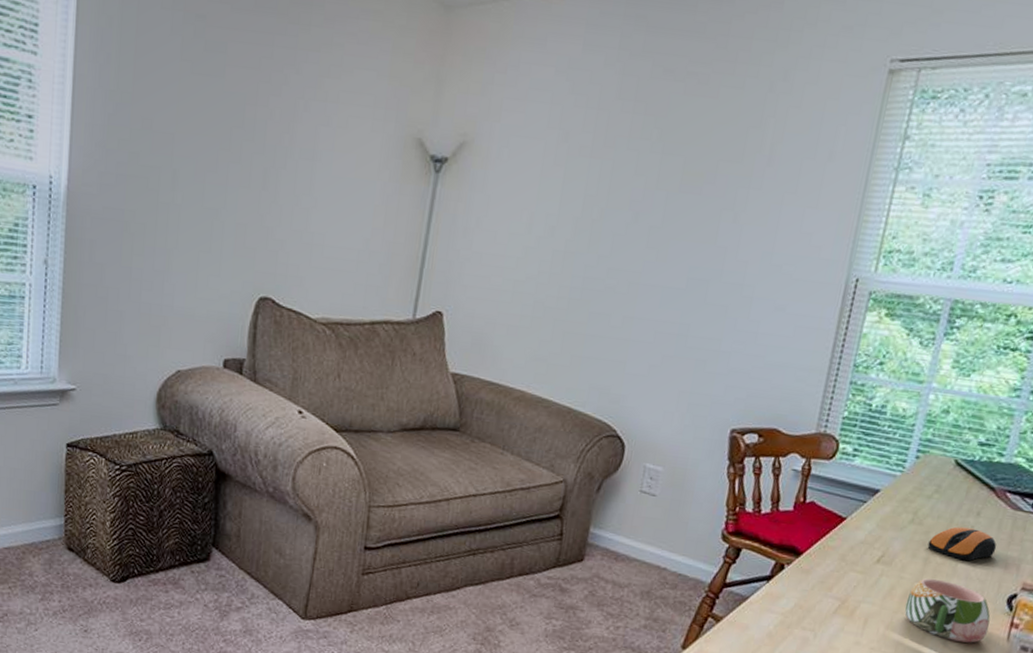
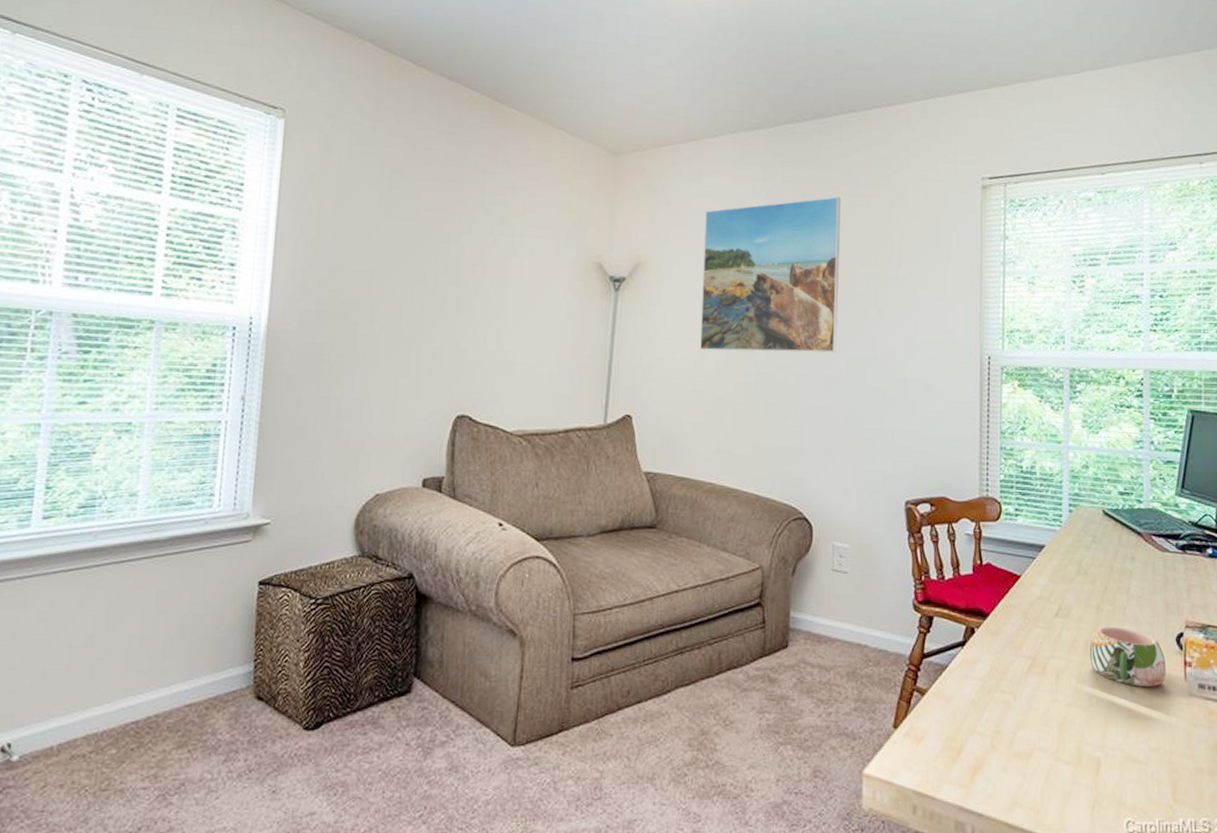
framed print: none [524,74,710,261] -> present [700,196,841,353]
computer mouse: present [927,526,997,562] -> none [1096,573,1156,606]

